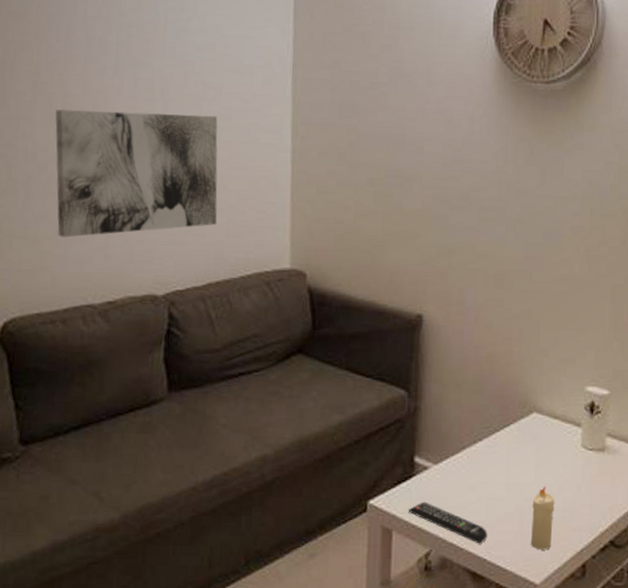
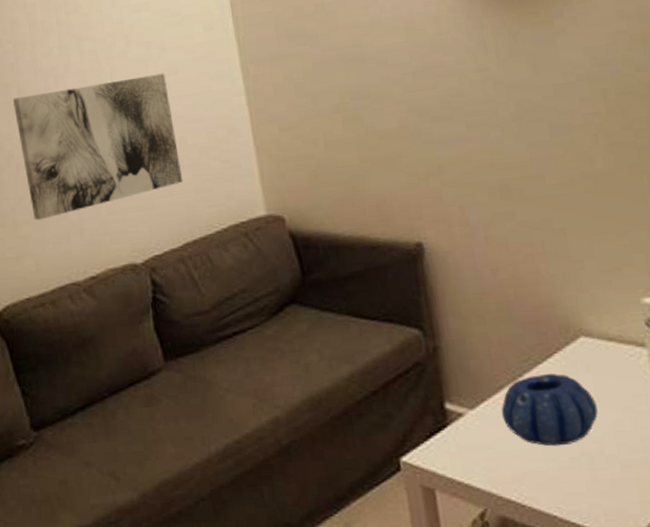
remote control: present [408,501,488,544] -> none [449,453,553,499]
decorative bowl: none [459,440,535,502] -> present [501,373,598,447]
candle: present [531,486,555,550] -> none [601,422,638,501]

